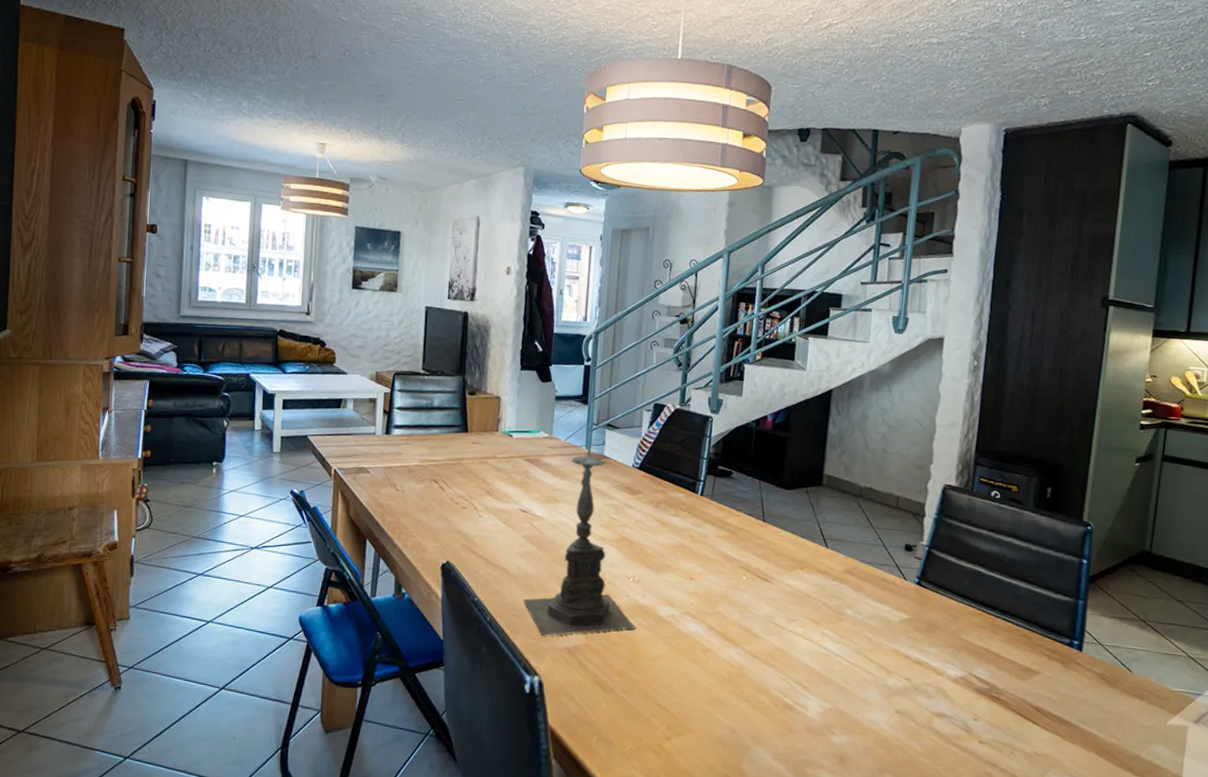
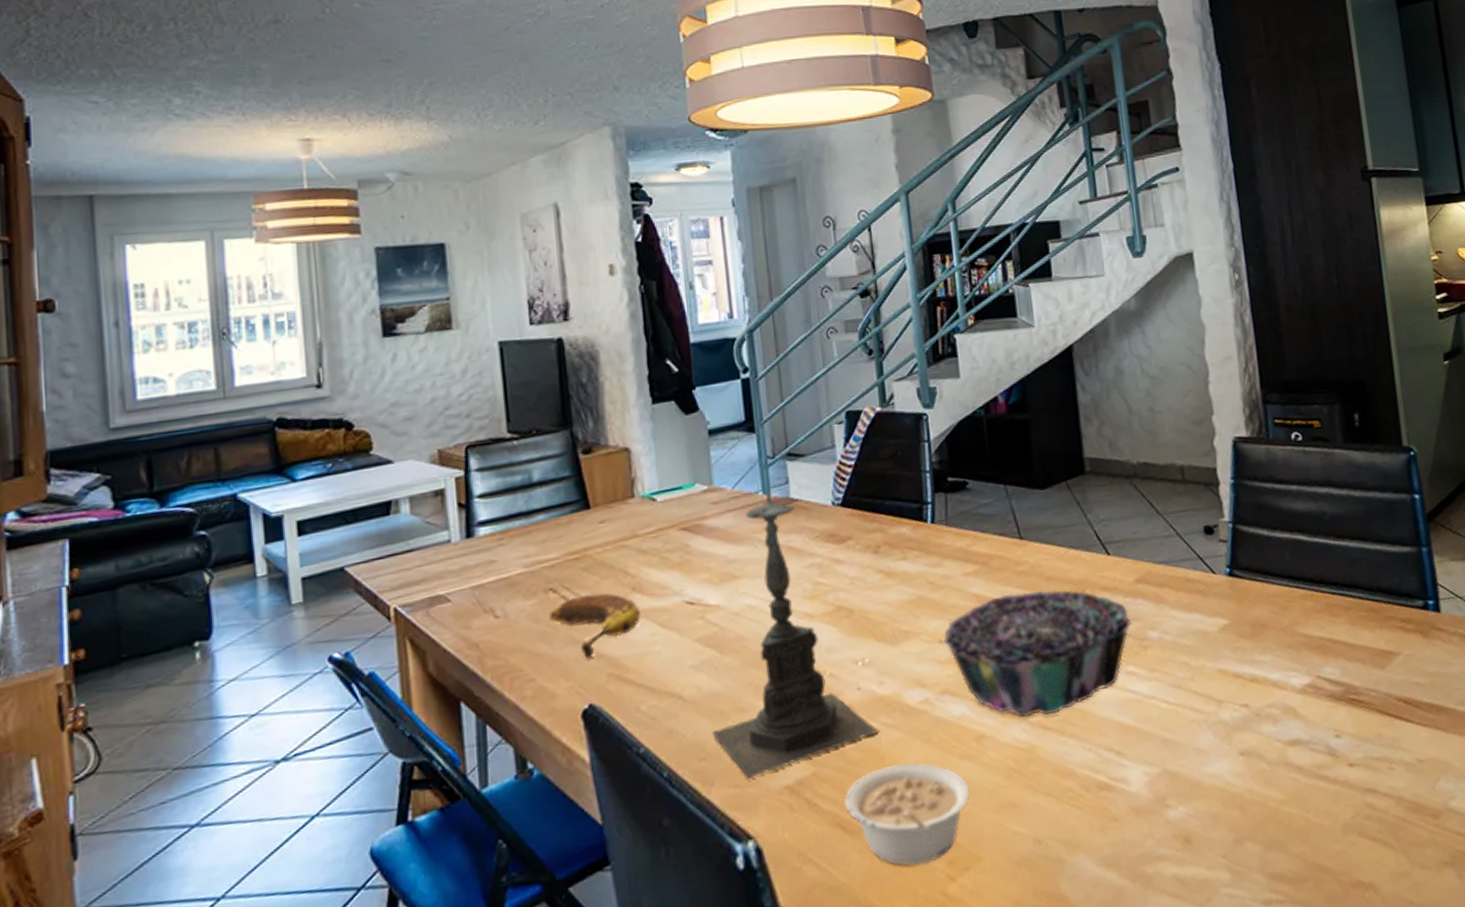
banana: none [430,489,489,531] -> present [549,593,640,659]
legume: none [603,652,692,723] -> present [844,762,970,866]
decorative bowl: none [693,557,834,648] -> present [943,589,1132,718]

